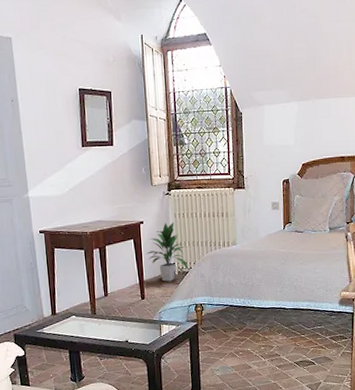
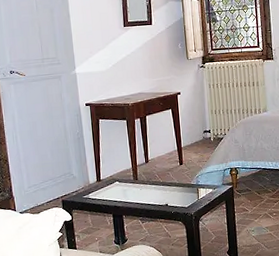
indoor plant: present [146,222,189,282] -> none [183,92,223,148]

